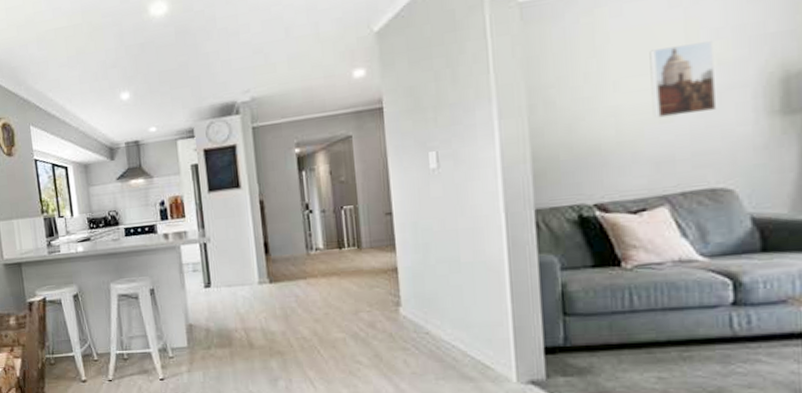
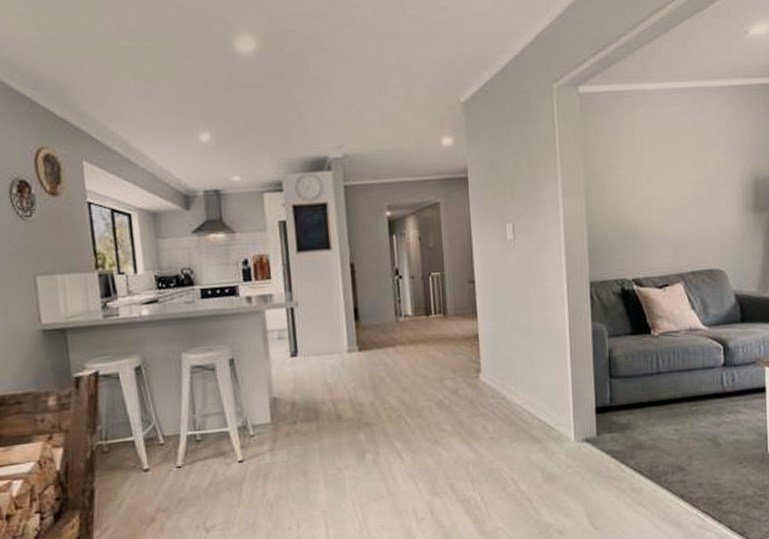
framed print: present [649,41,717,118] -> none [671,147,715,208]

